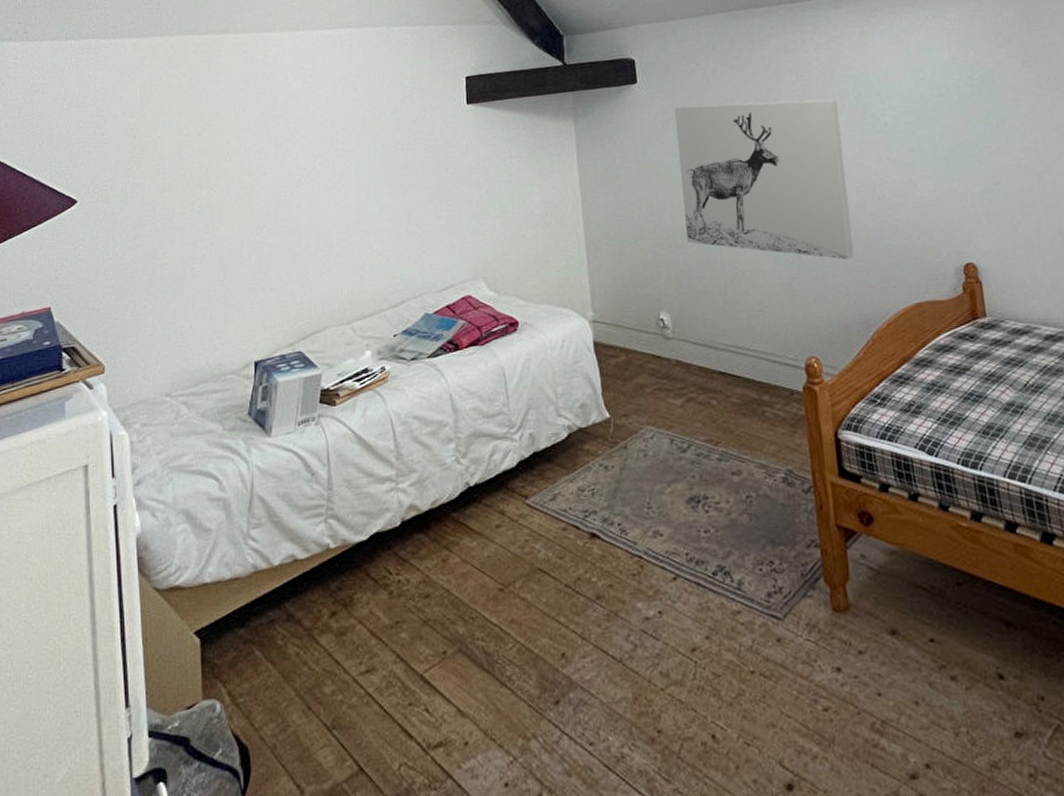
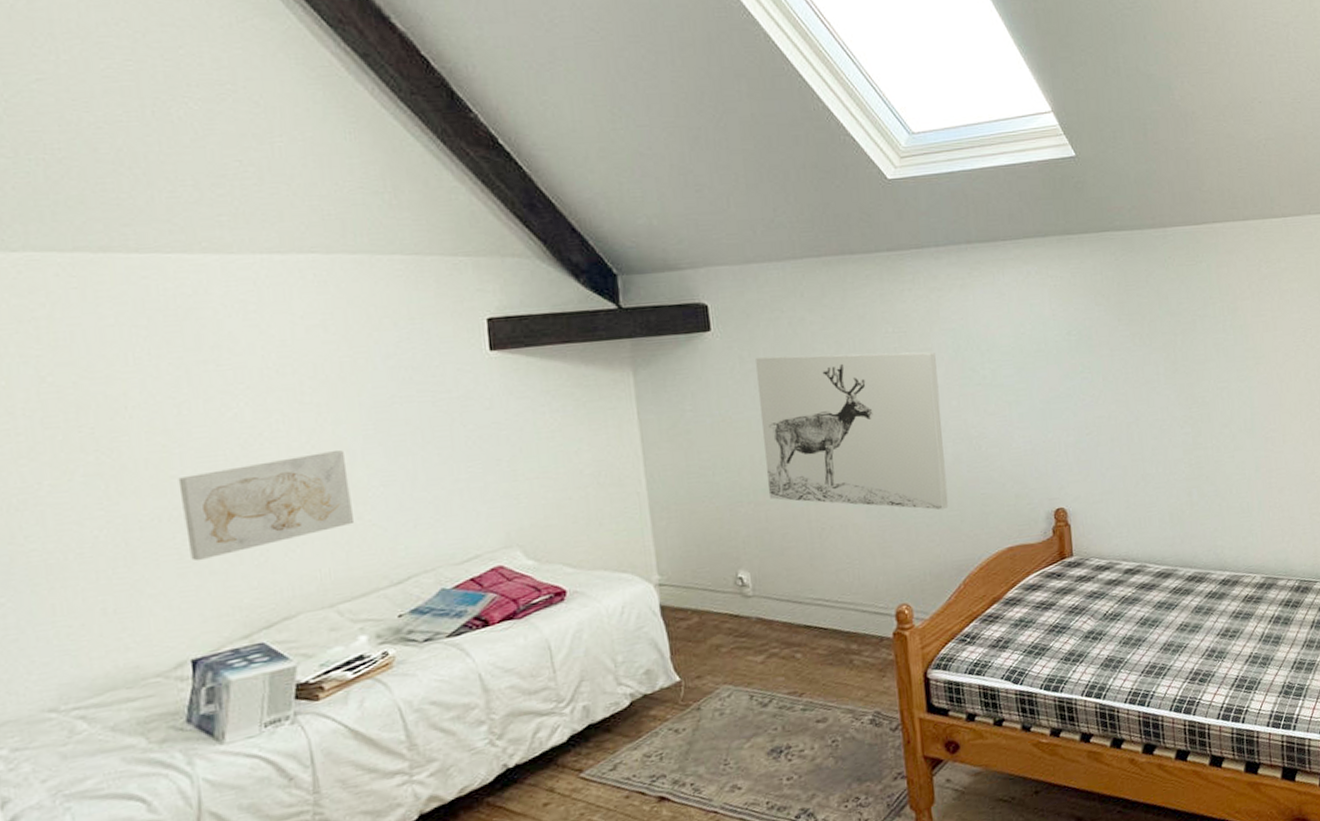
wall art: none [255,189,366,279] -> present [178,450,353,561]

